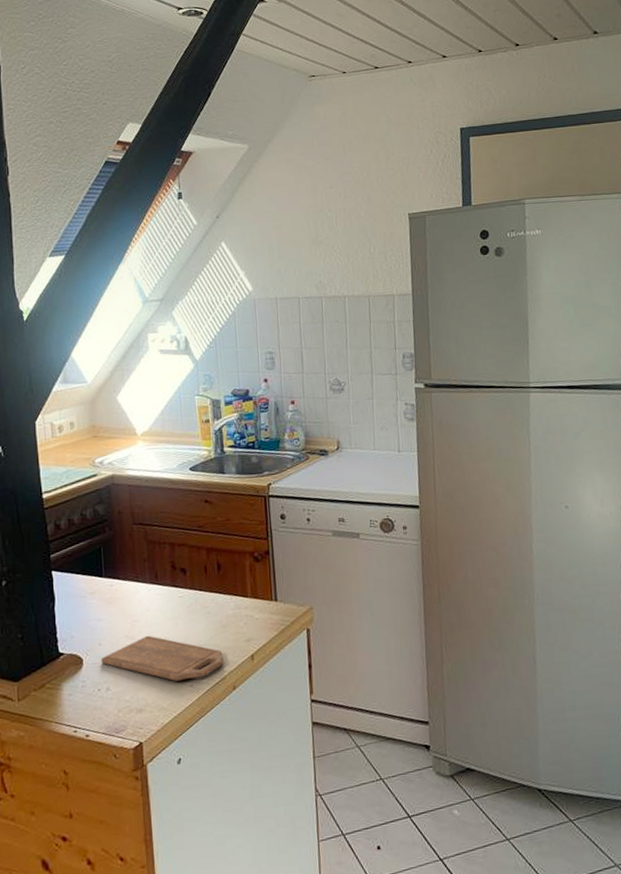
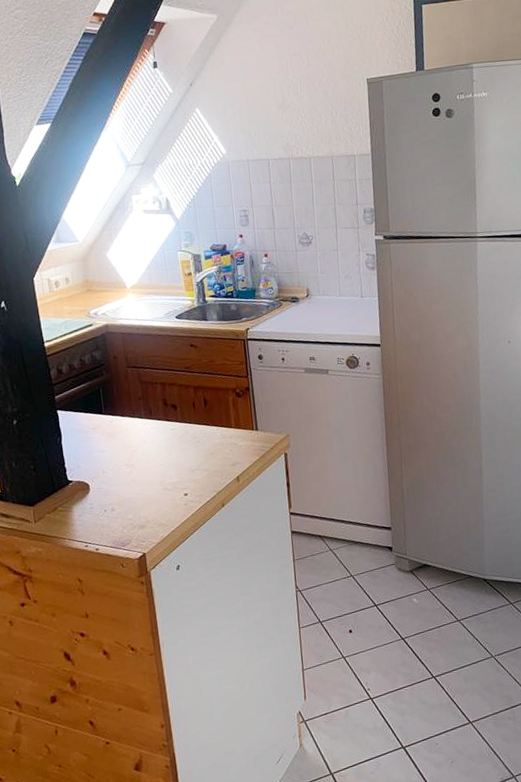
cutting board: present [101,635,224,681] -> none [105,463,213,501]

